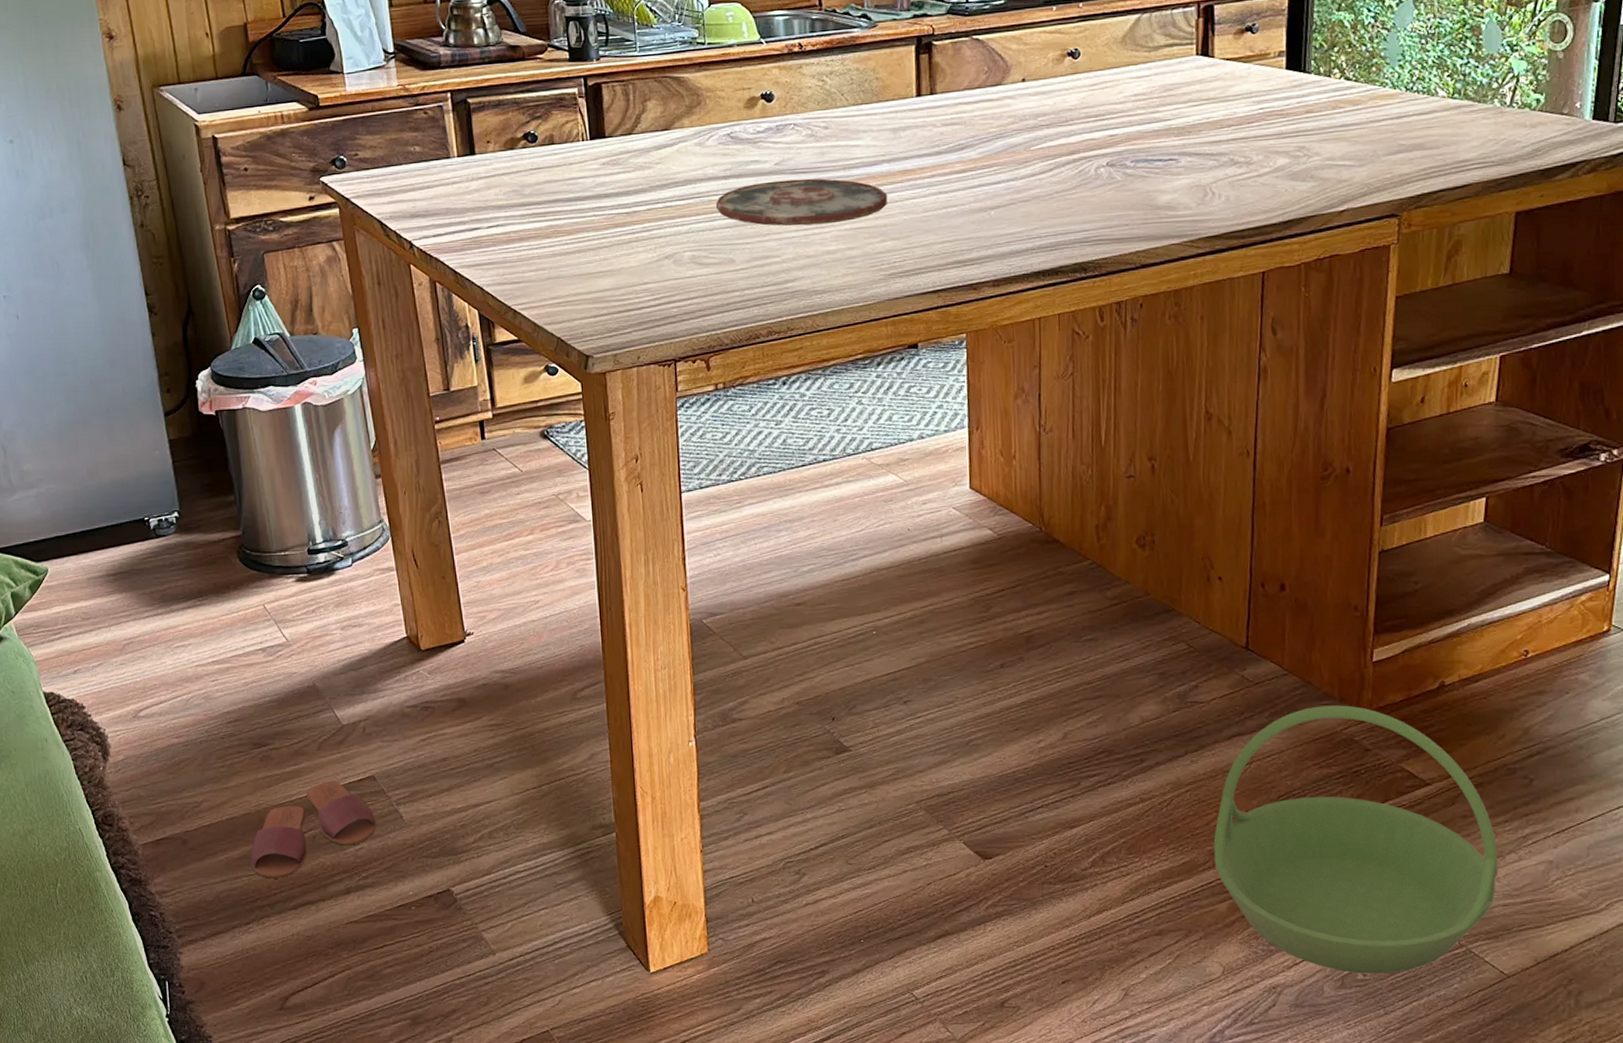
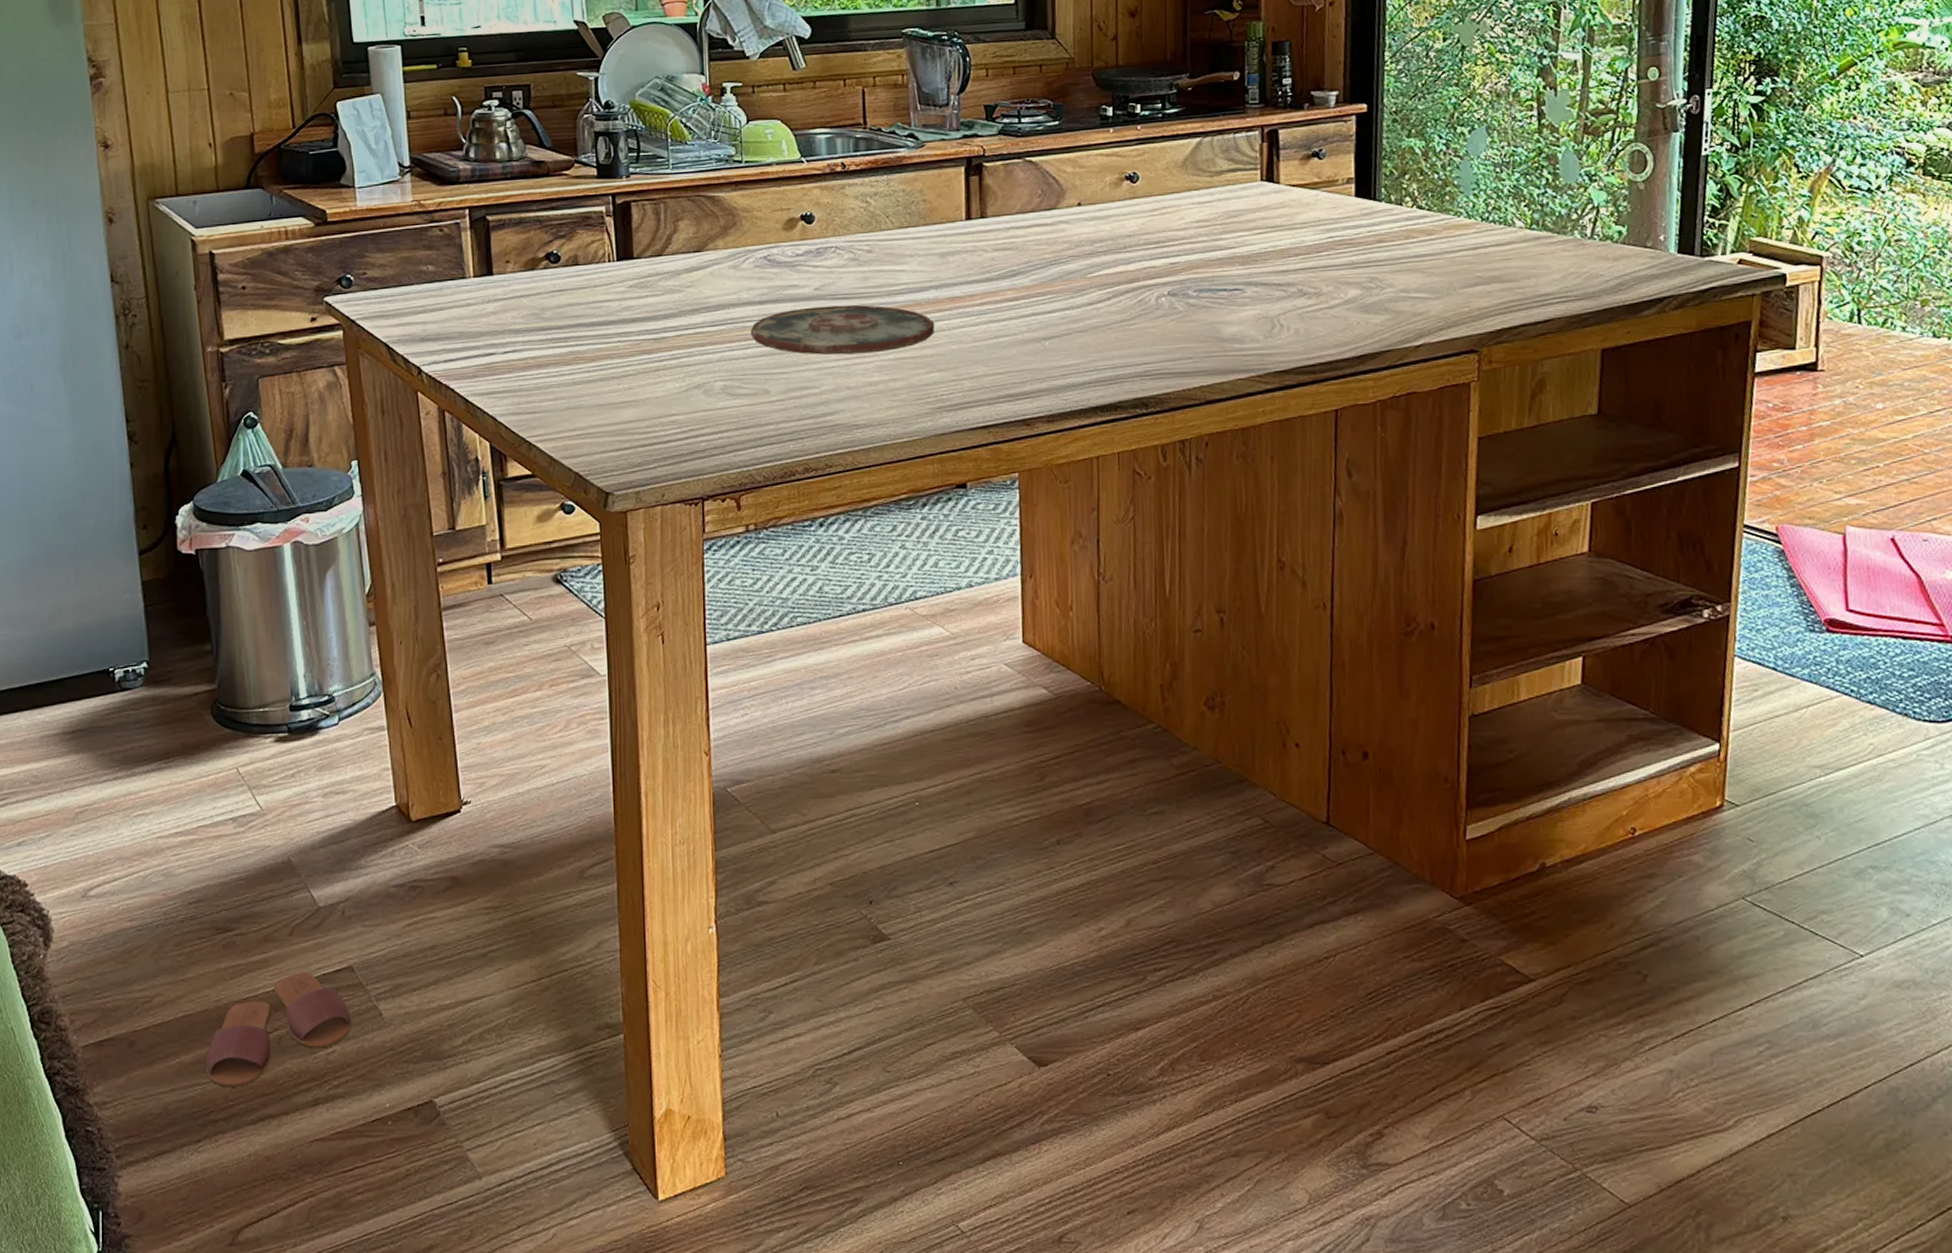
basket: present [1213,705,1499,974] -> none [1295,889,1614,1203]

